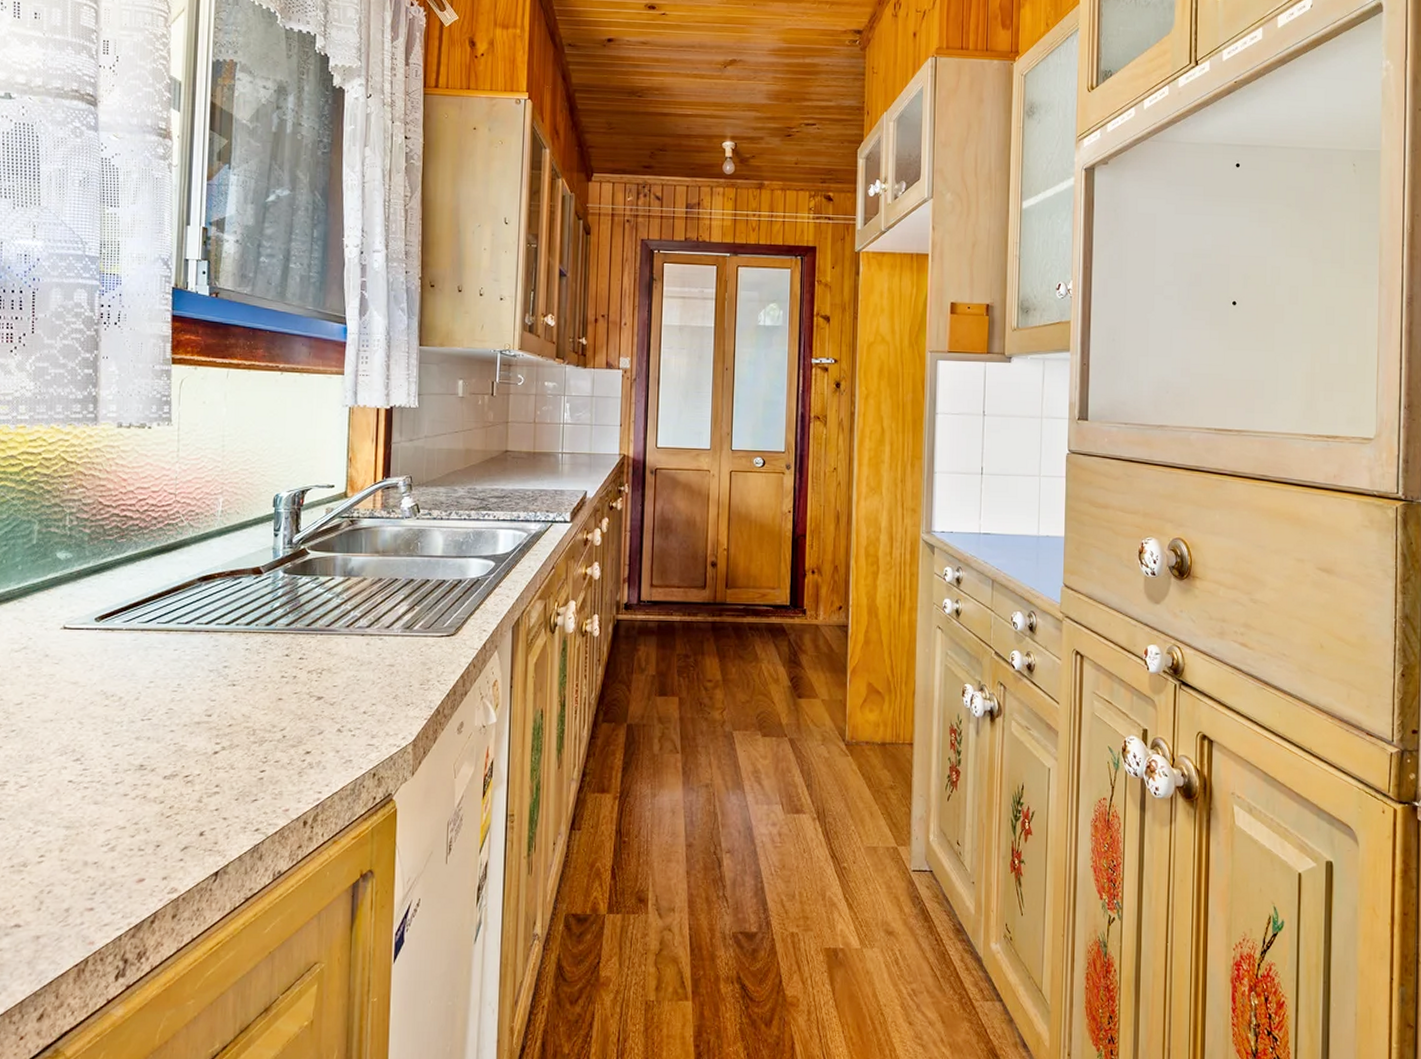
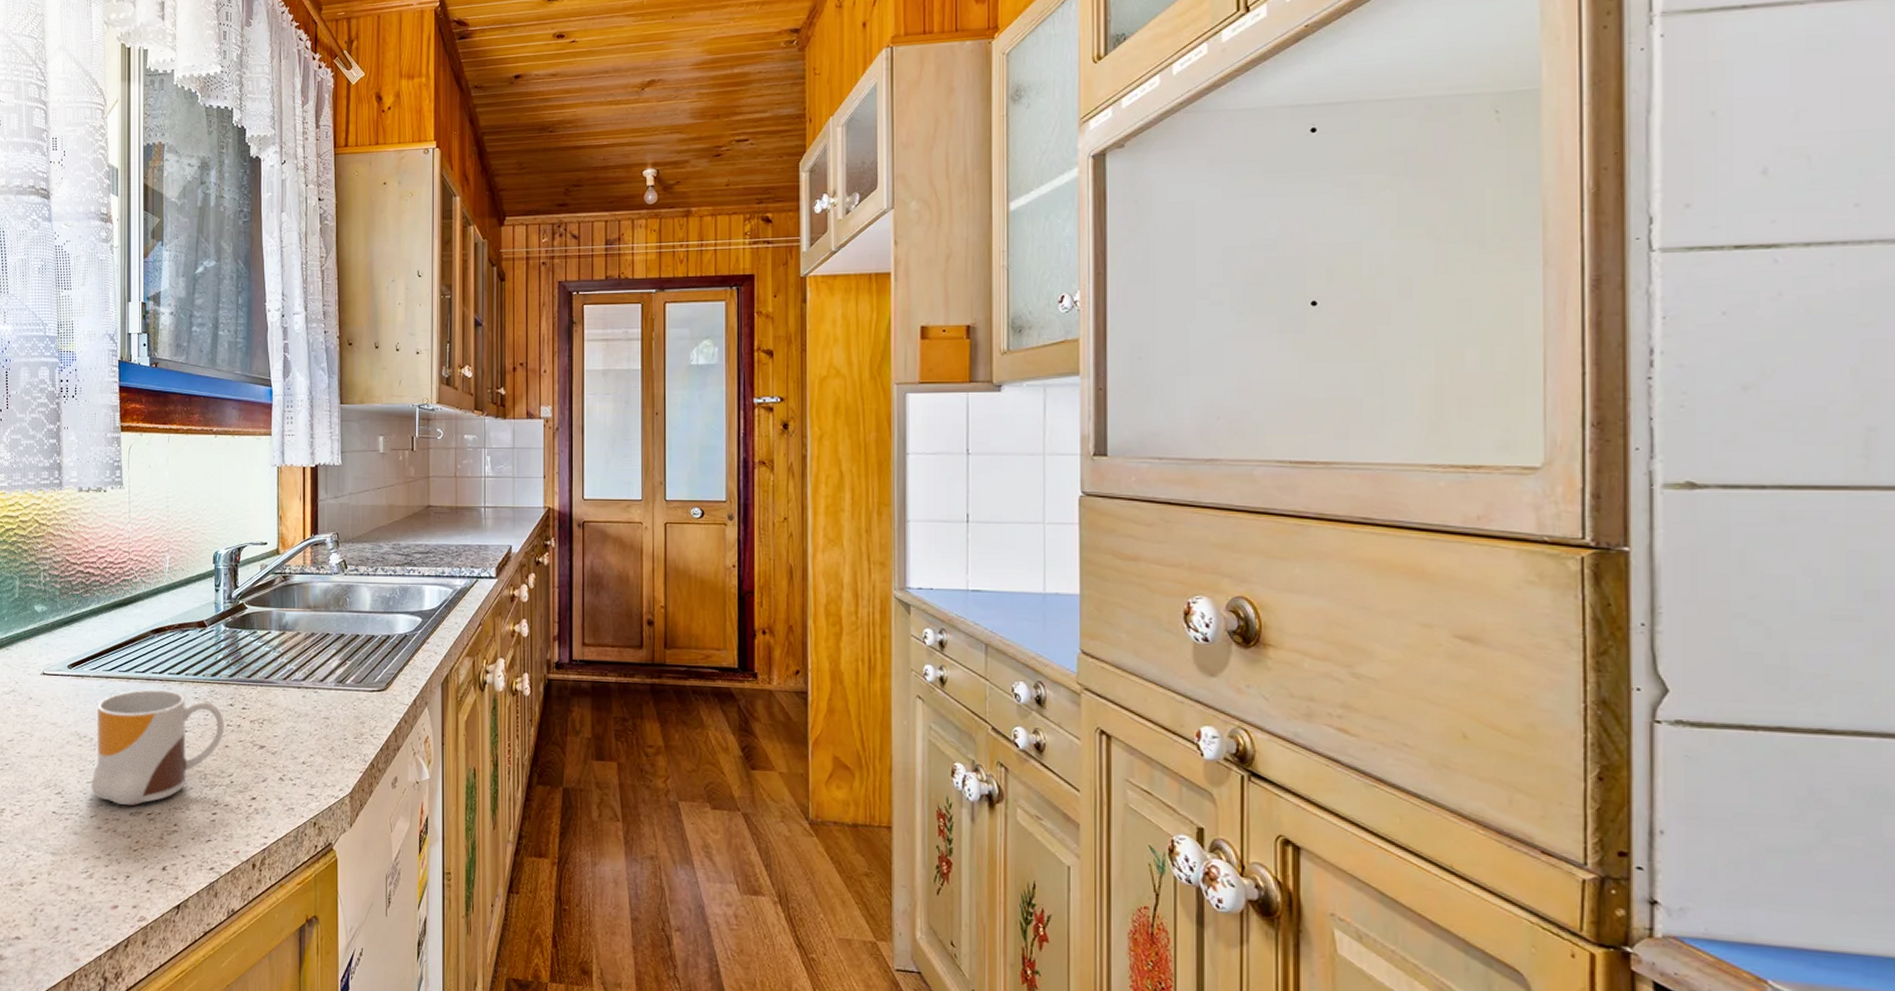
mug: none [118,641,279,769] -> present [91,689,225,806]

